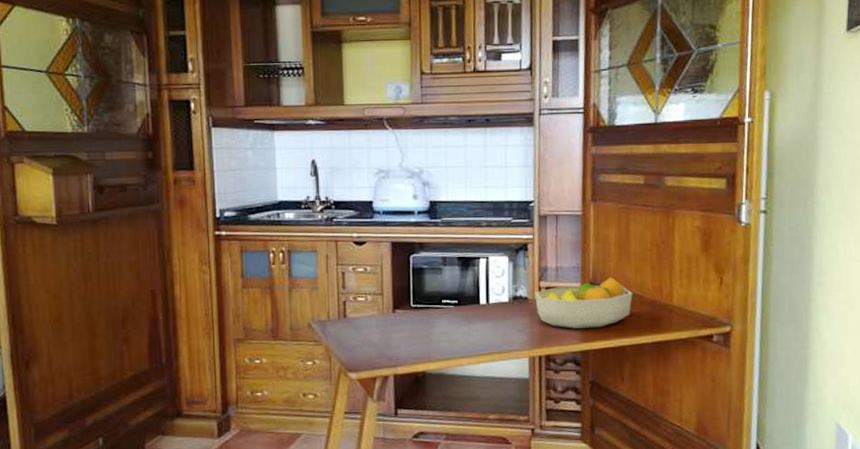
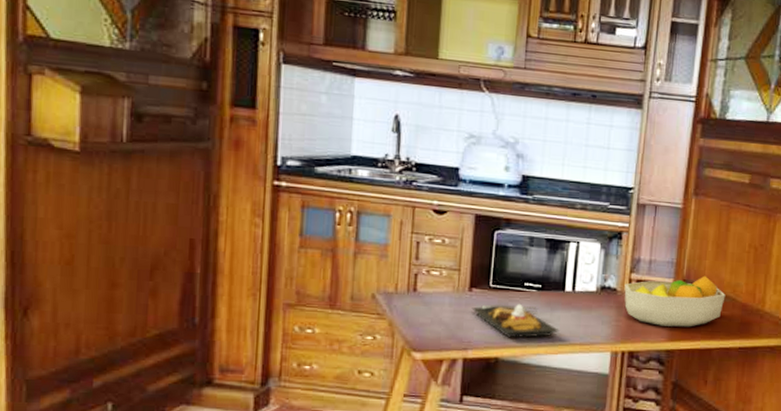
plate: none [397,320,479,352] -> present [471,303,559,339]

